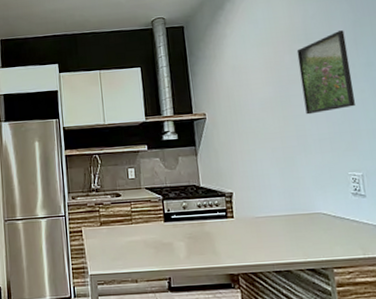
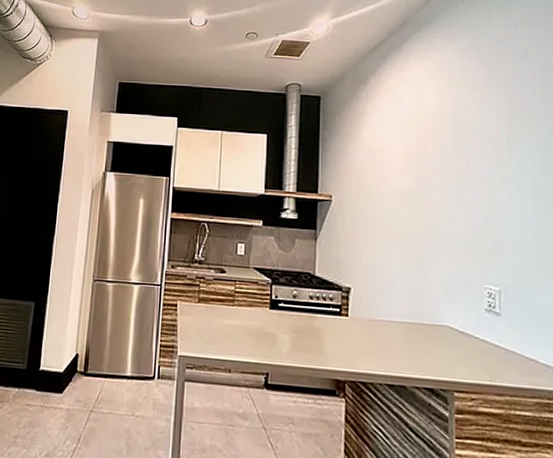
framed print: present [296,30,355,115] -> none [442,126,501,214]

